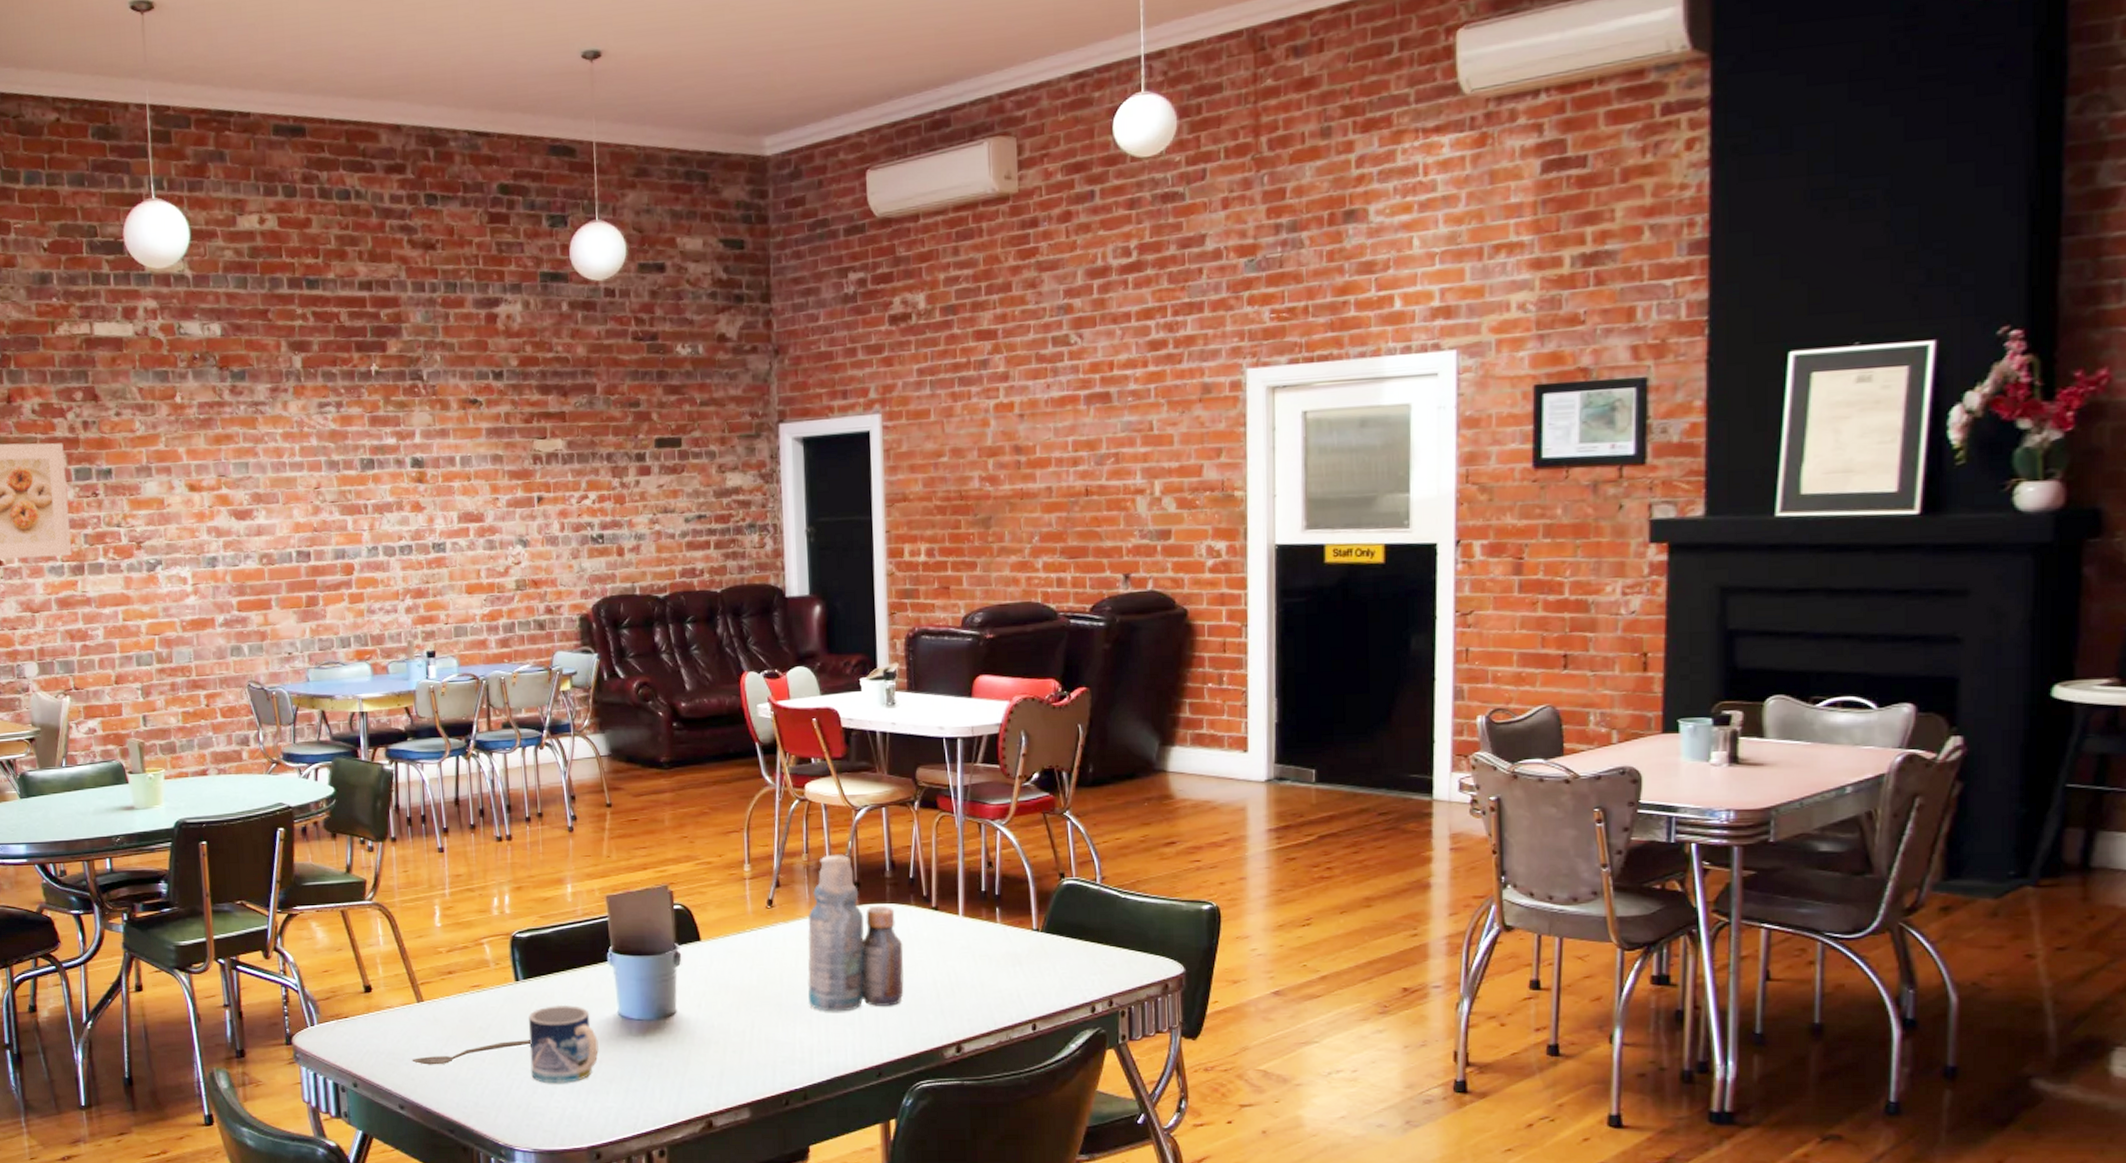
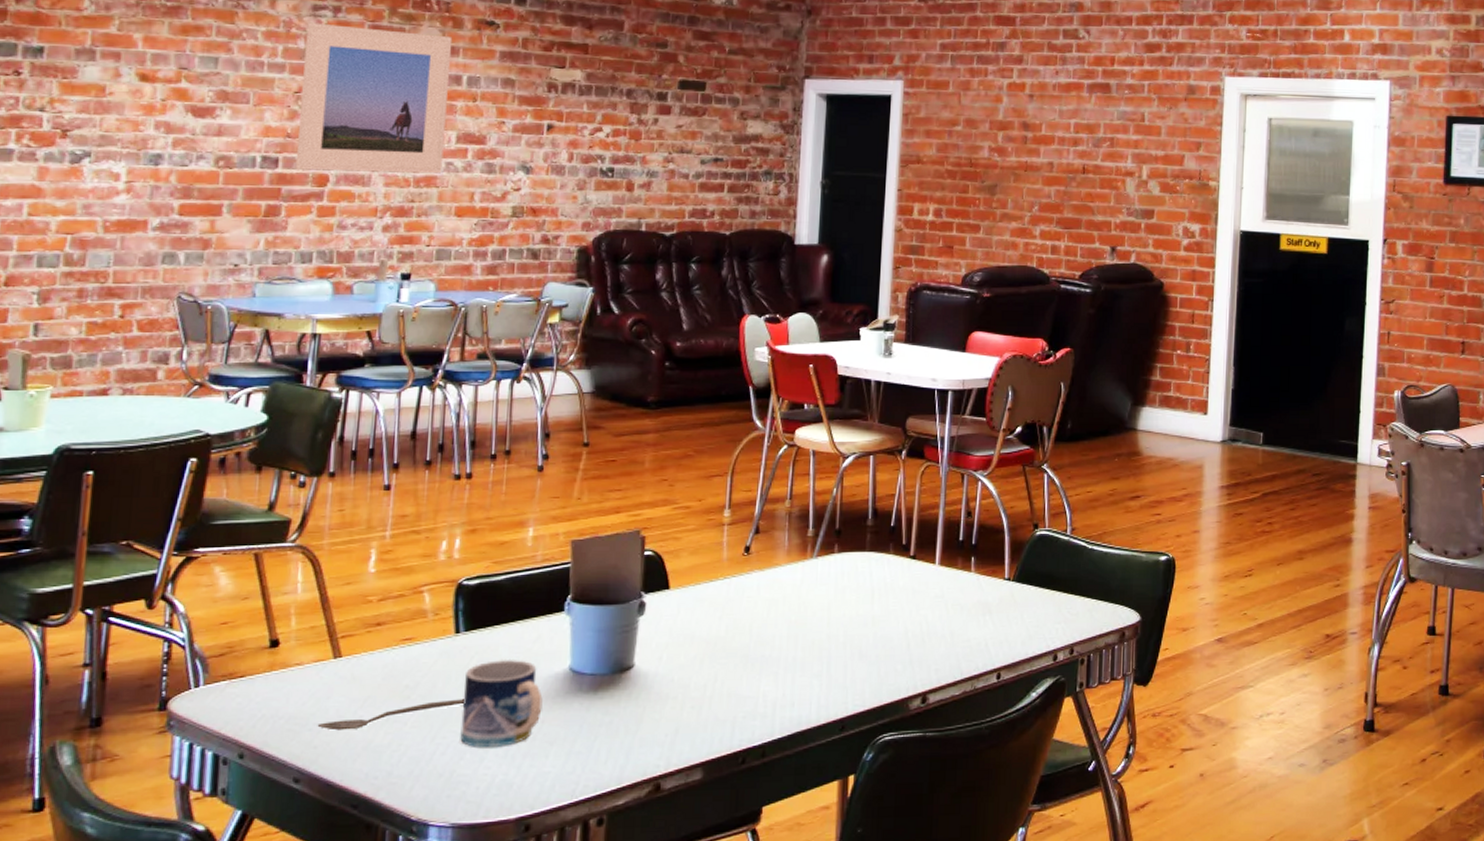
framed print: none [316,418,449,561] -> present [295,22,453,174]
bottle: present [807,853,904,1012] -> none [777,500,879,664]

